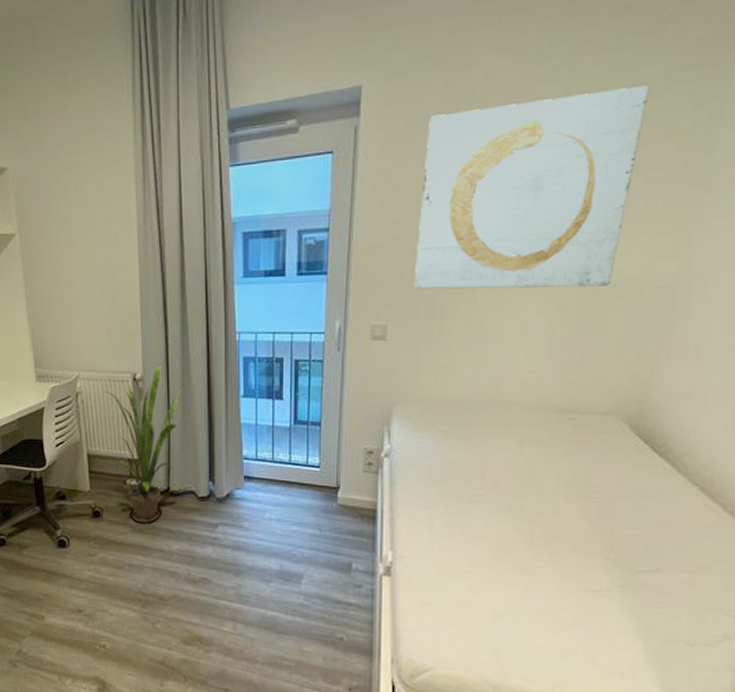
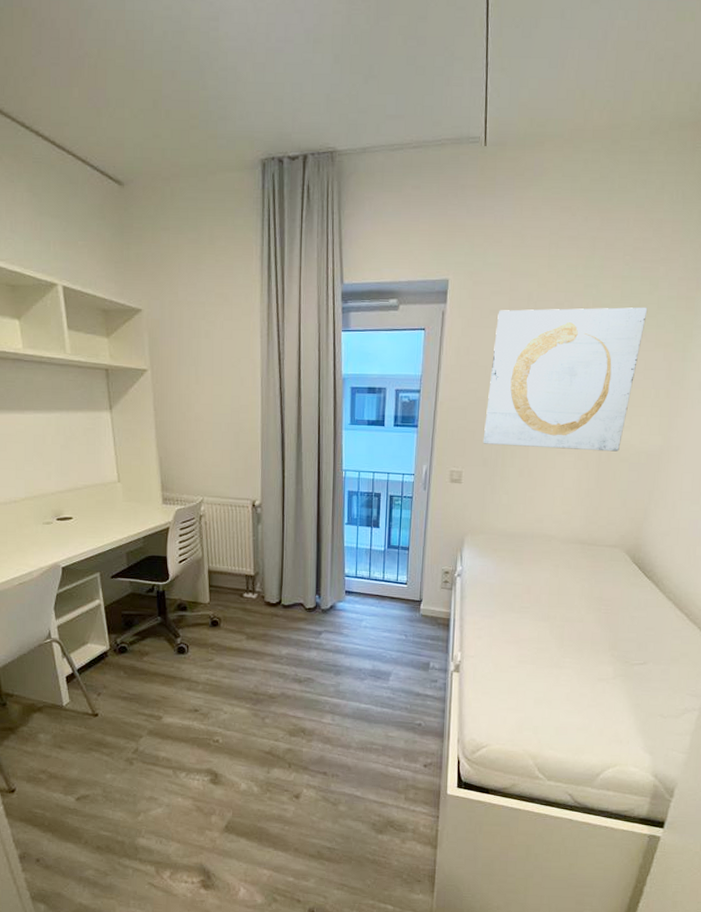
house plant: present [104,364,183,523] -> none [226,493,296,631]

